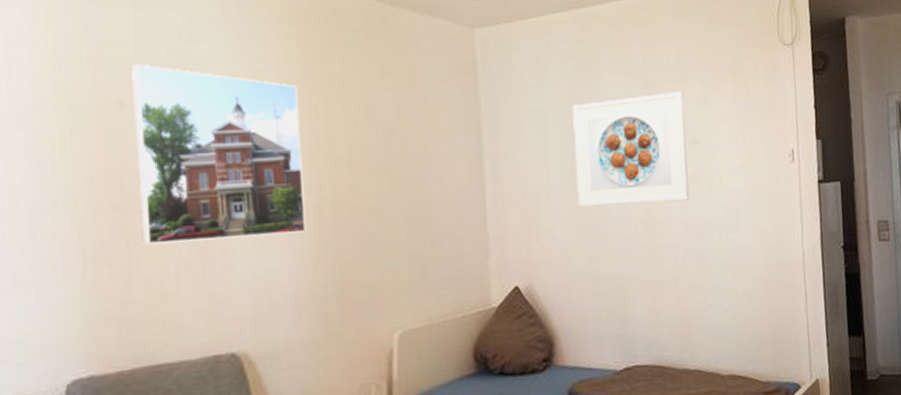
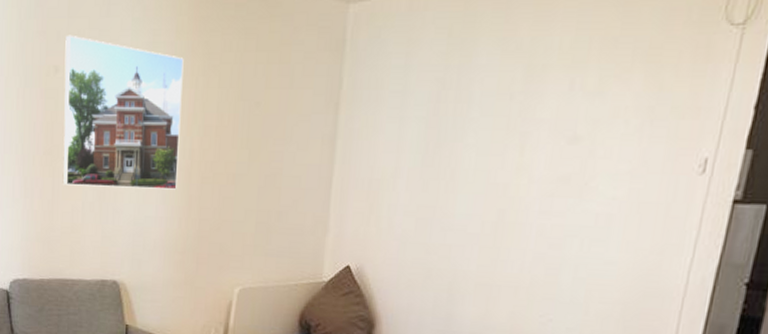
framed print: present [571,91,690,207] -> none [424,79,573,204]

